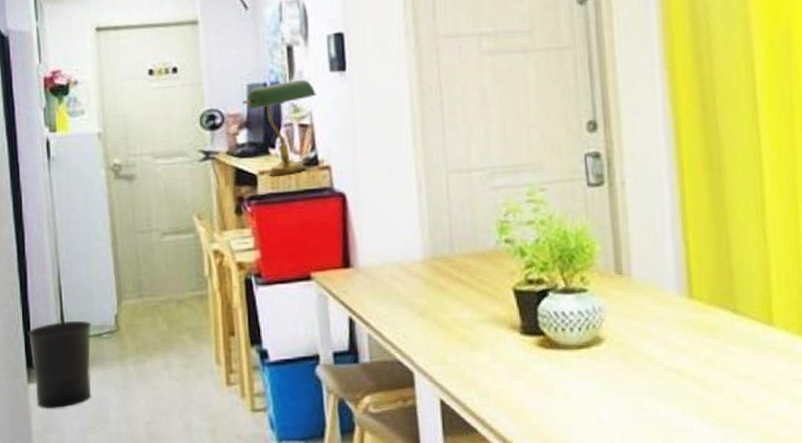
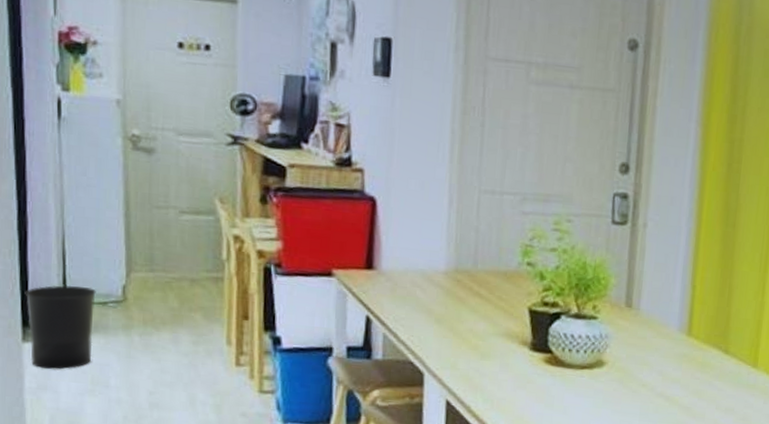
desk lamp: present [241,79,317,177] -> none [277,78,358,172]

